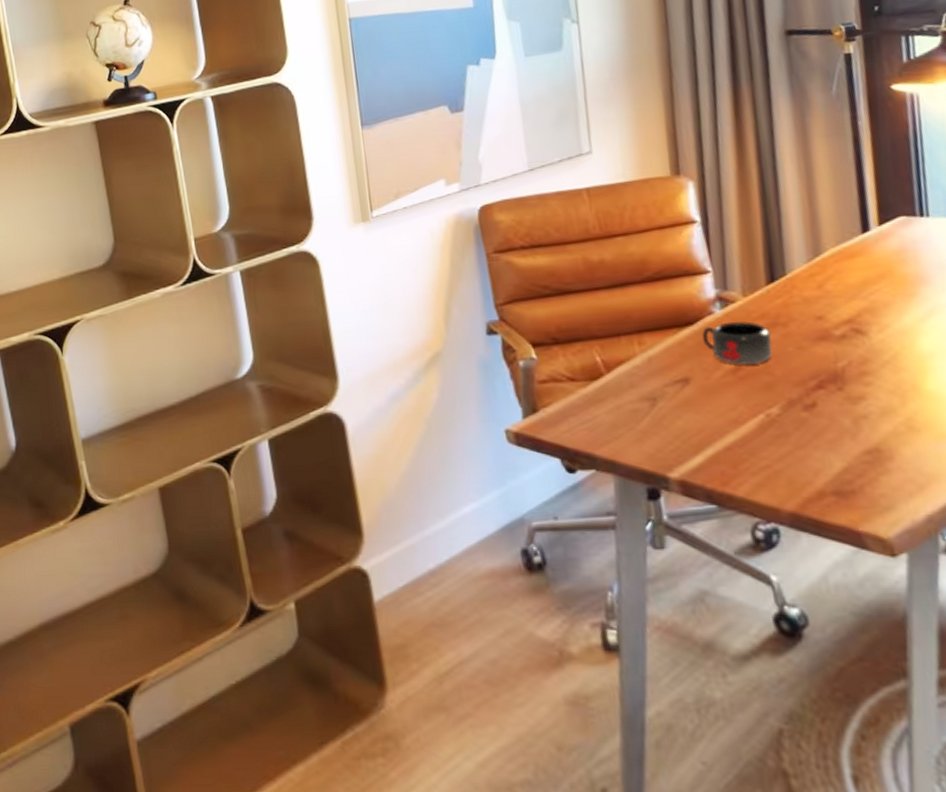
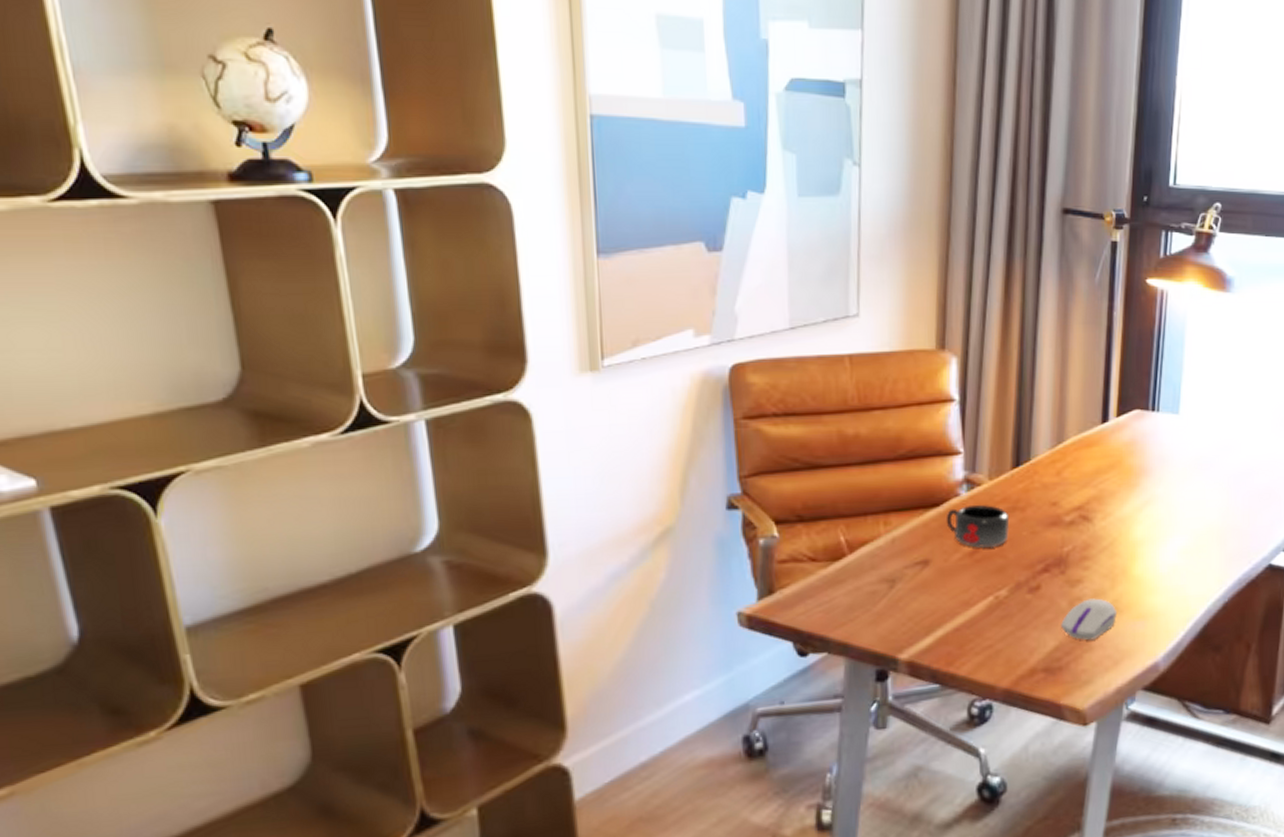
computer mouse: none [846,416,914,462] -> present [1061,598,1118,641]

